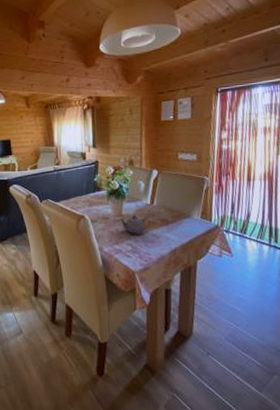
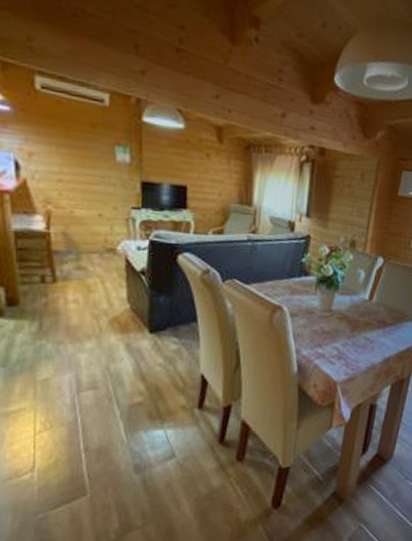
teapot: present [120,214,150,235] -> none [328,311,365,337]

